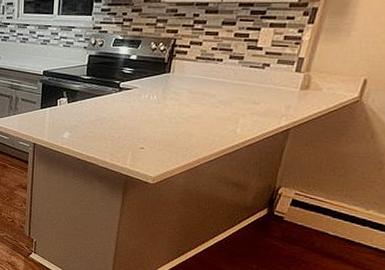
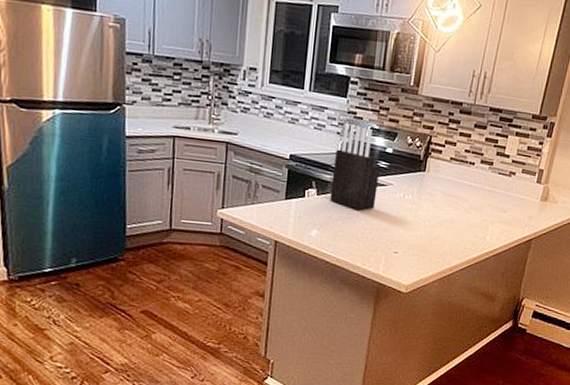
knife block: none [79,38,126,114] -> present [330,123,381,211]

